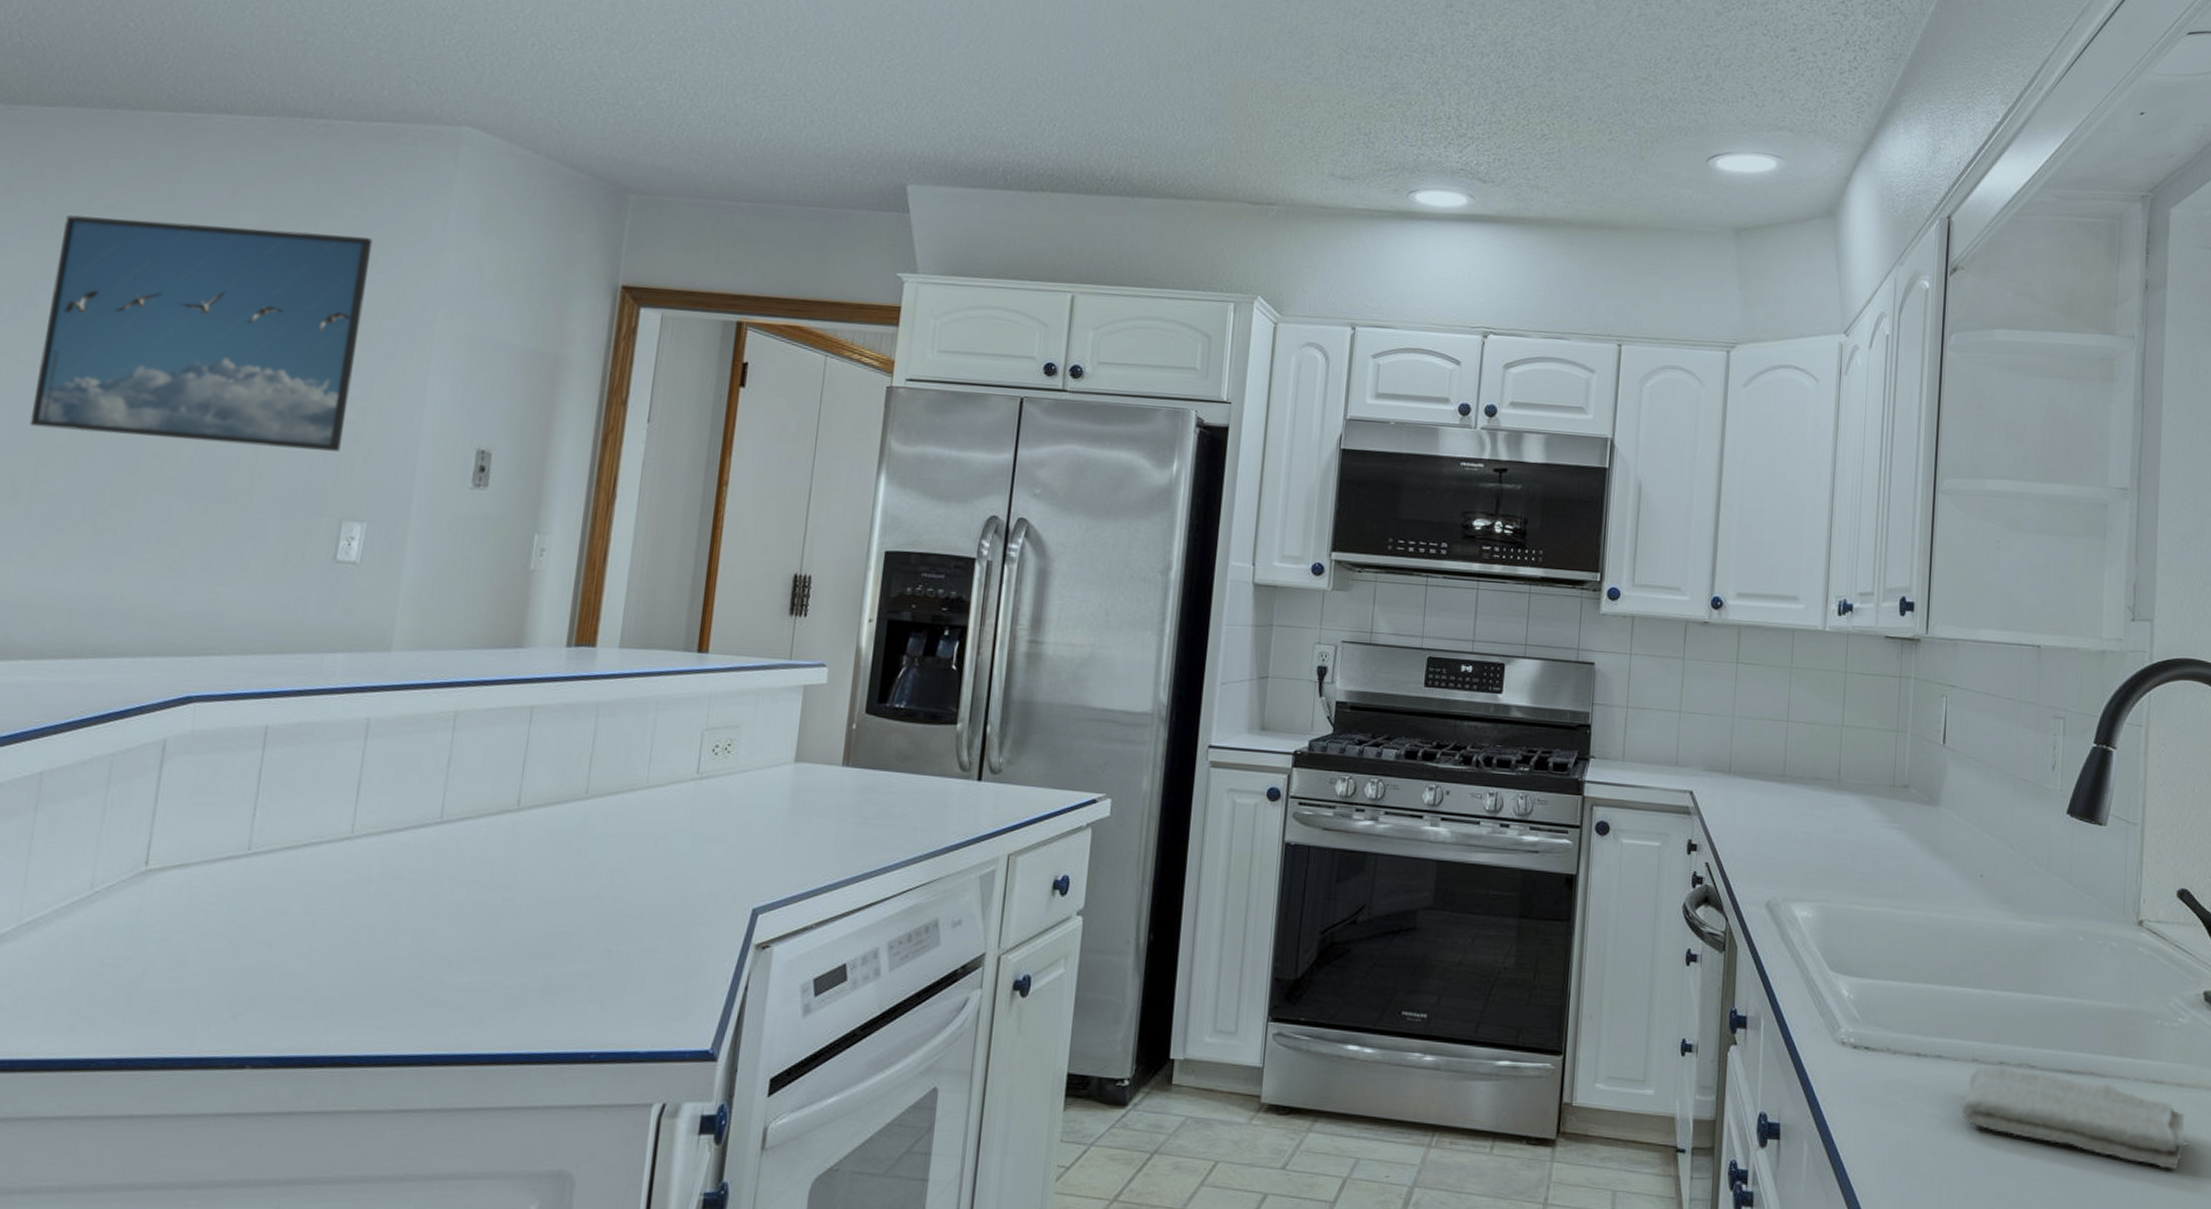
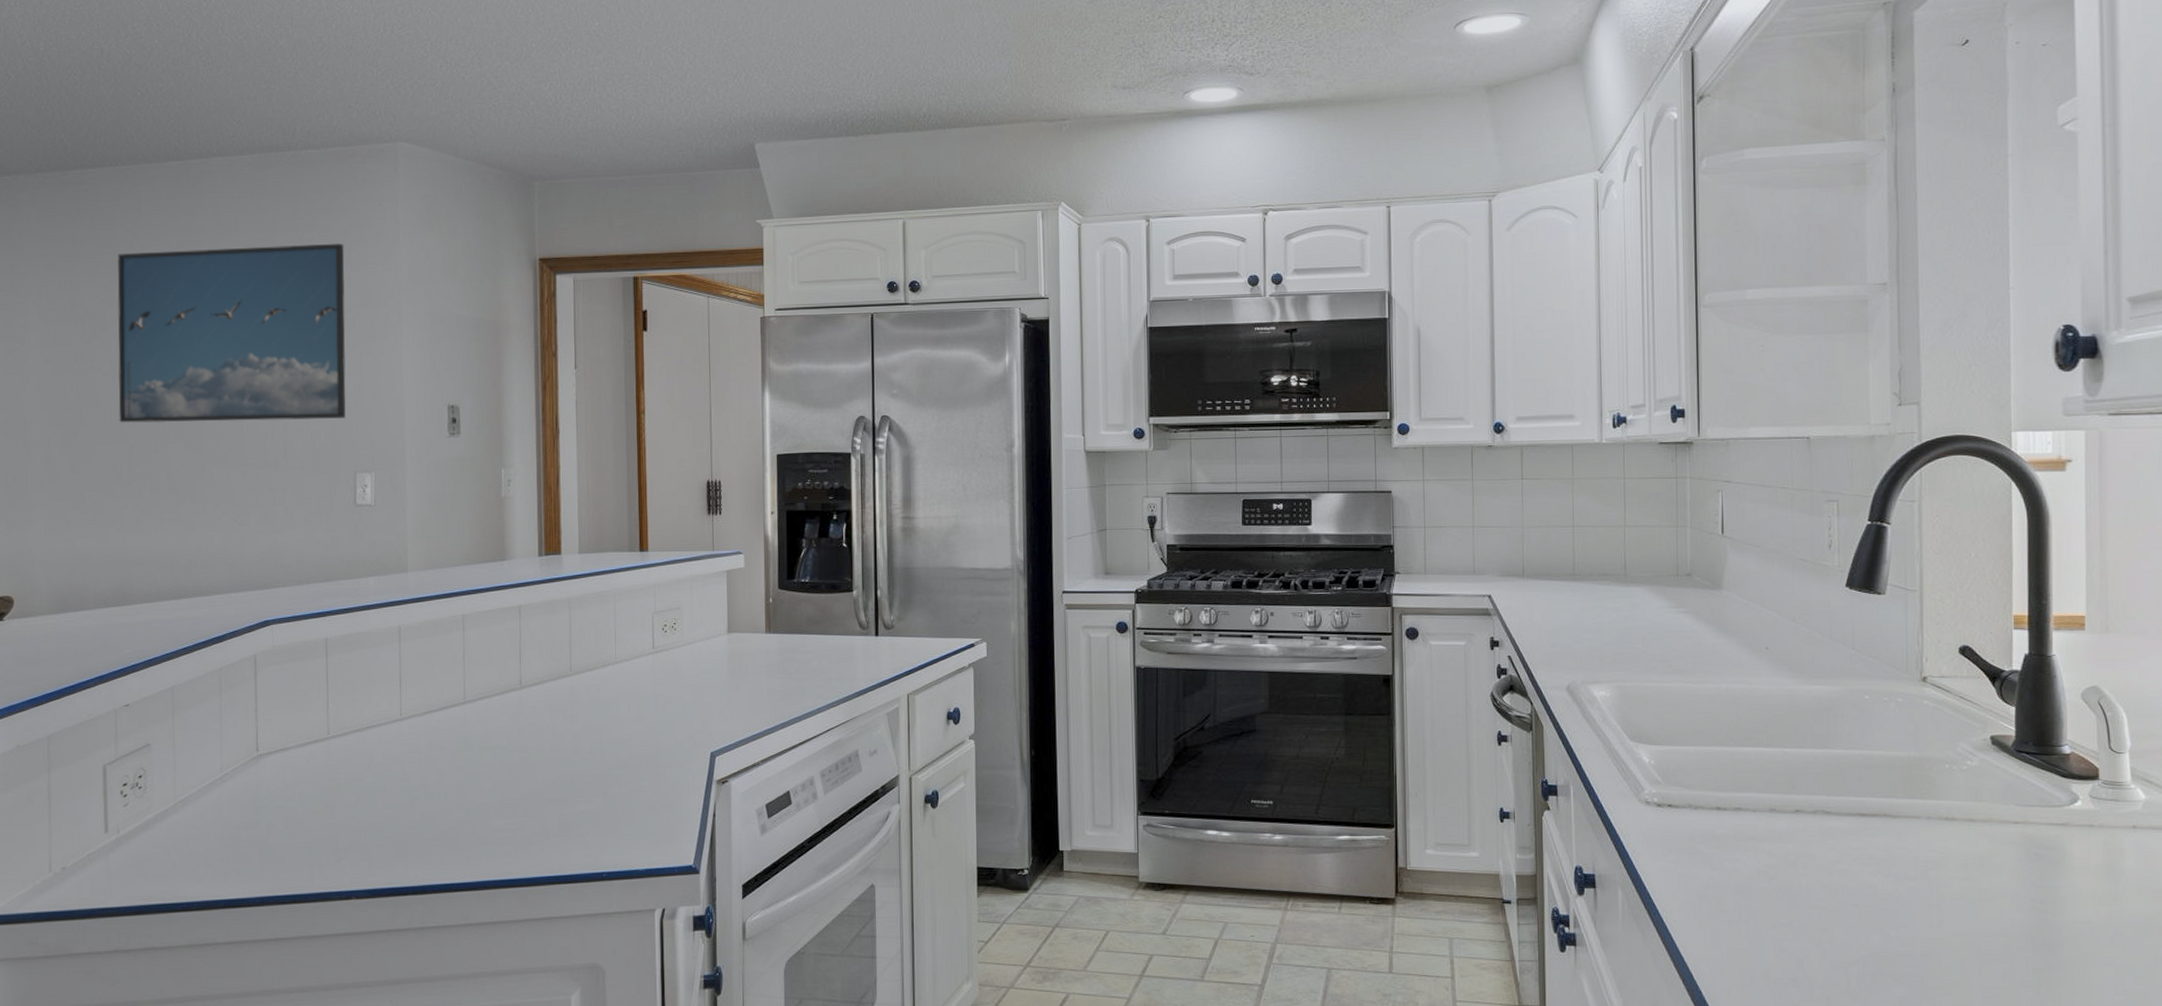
washcloth: present [1961,1065,2188,1169] -> none [1762,813,1983,895]

